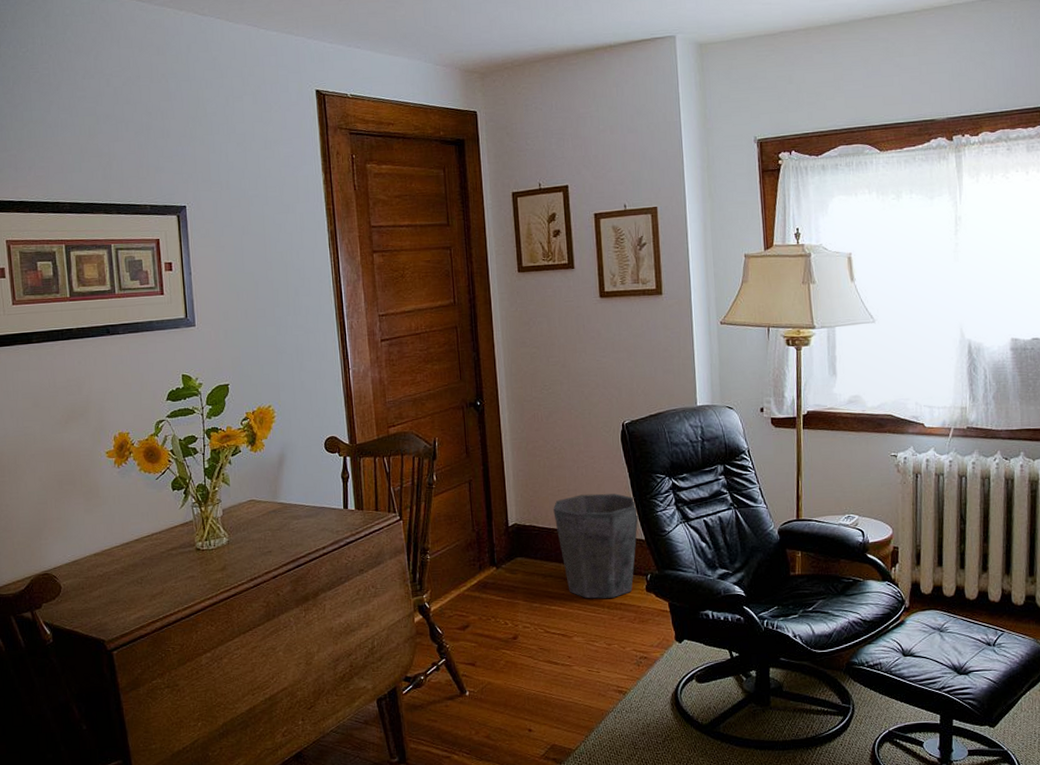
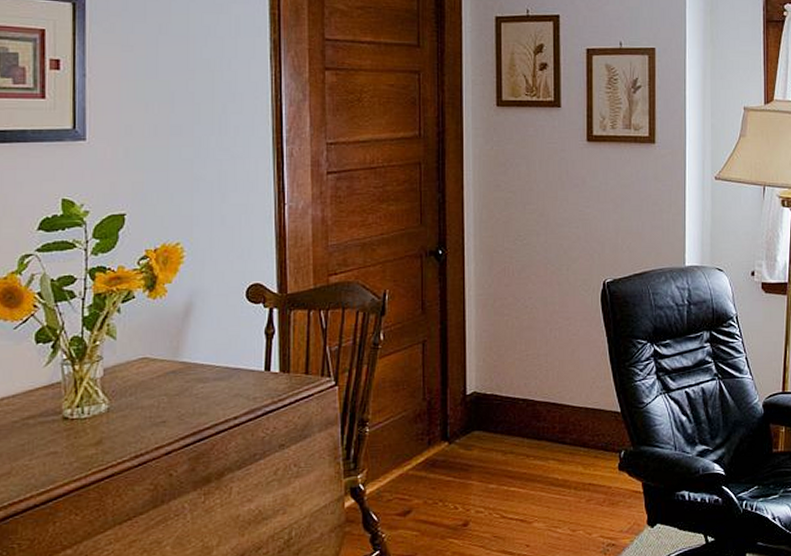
waste bin: present [553,493,639,599] -> none [519,359,615,479]

